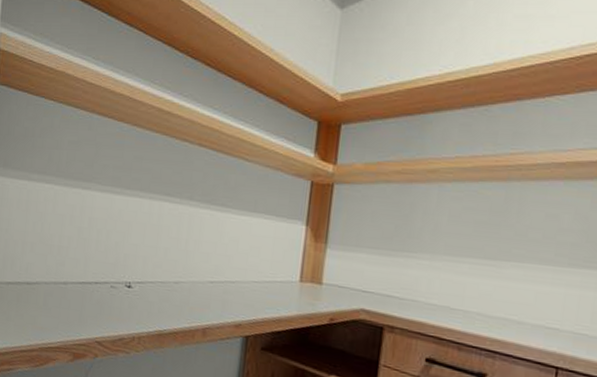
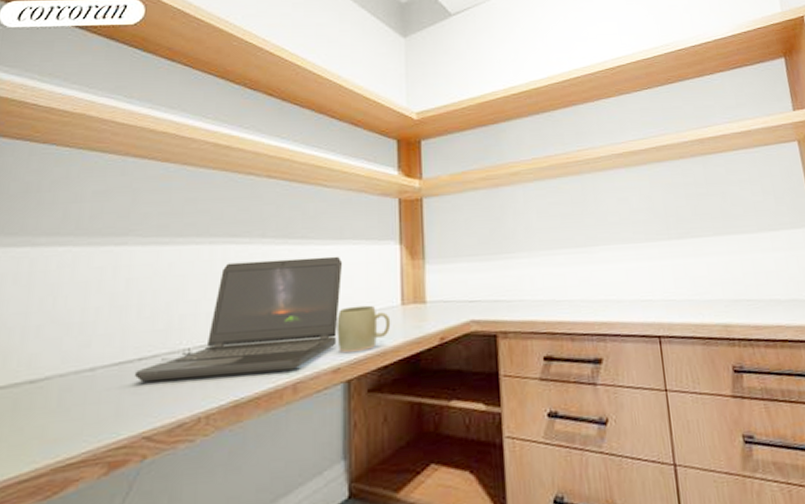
laptop computer: none [91,217,254,318] -> present [134,256,343,383]
mug: none [241,274,289,315] -> present [337,305,391,353]

